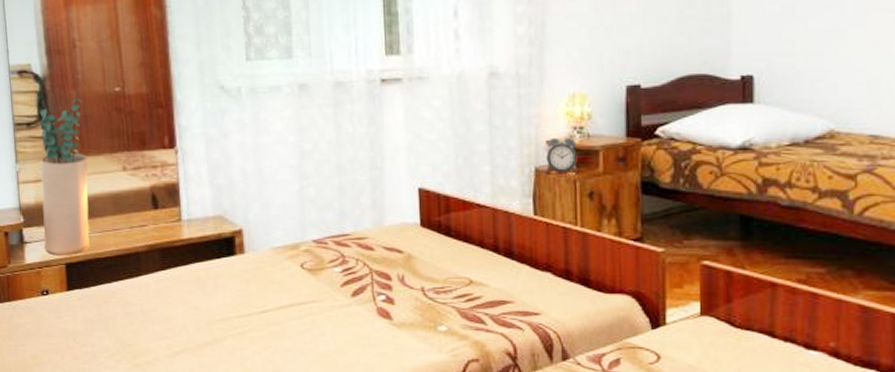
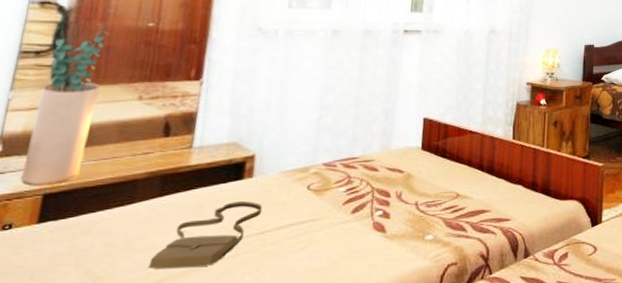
shoulder bag: none [166,278,259,342] -> present [148,201,262,270]
alarm clock: present [546,137,578,174] -> none [524,80,548,108]

